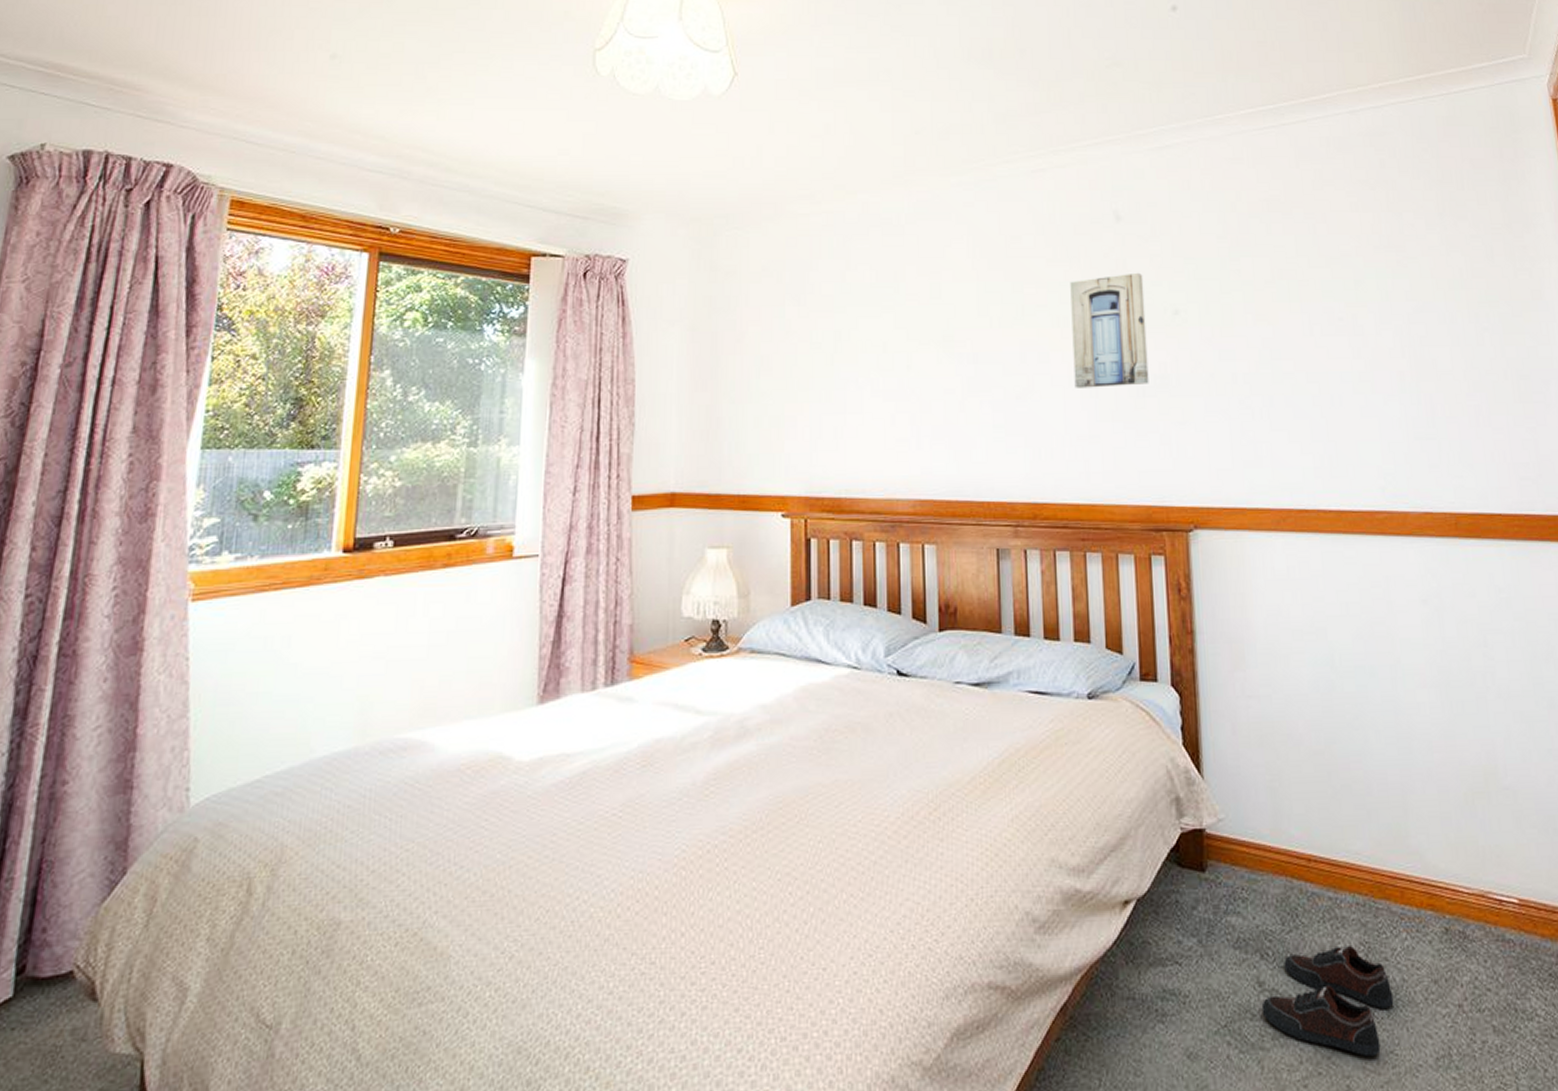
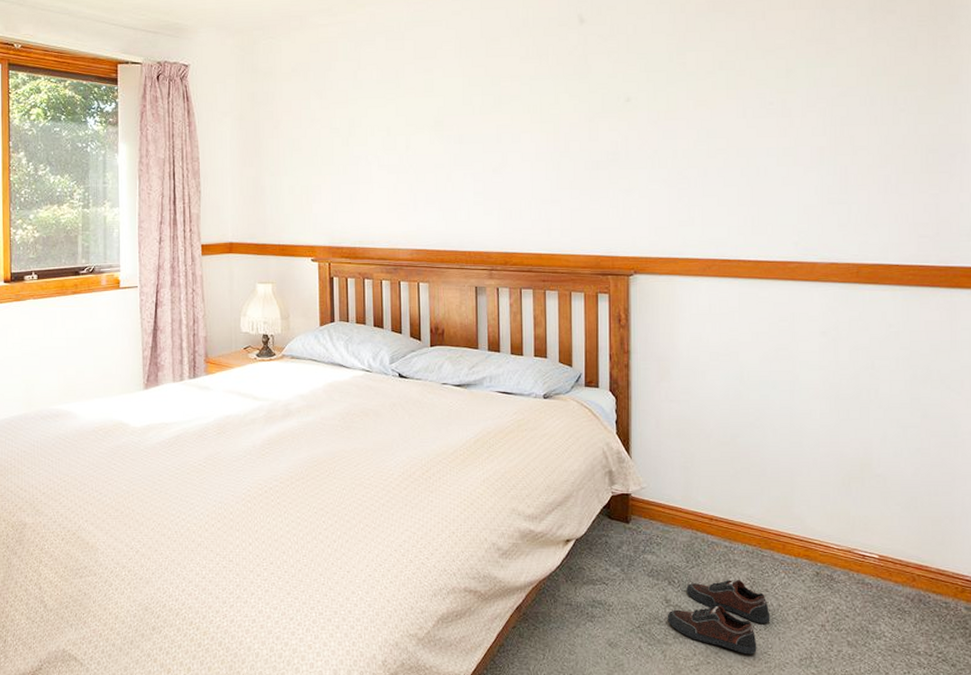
wall art: present [1070,272,1149,388] -> none [539,66,603,163]

